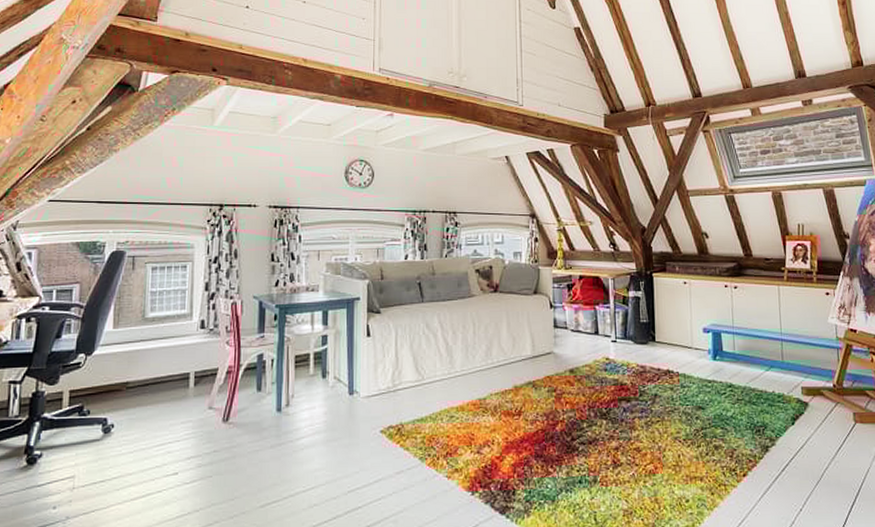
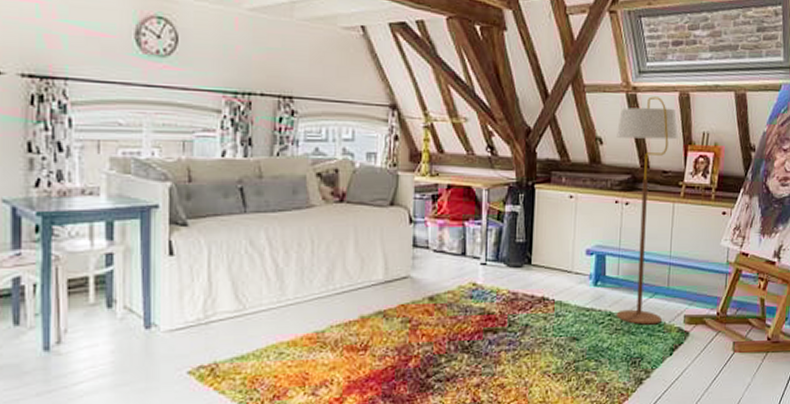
floor lamp: none [720,196,780,396] -> present [616,96,680,325]

